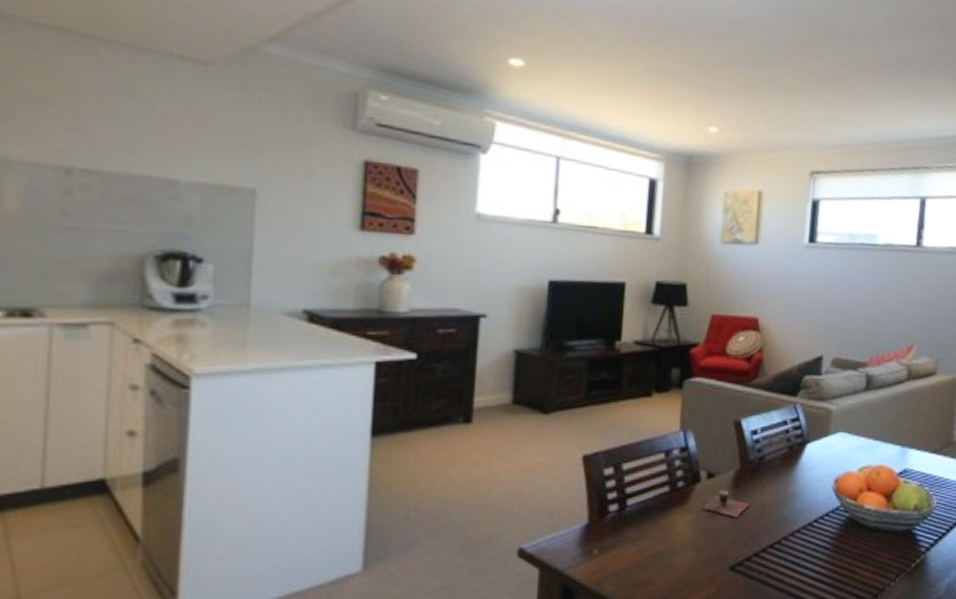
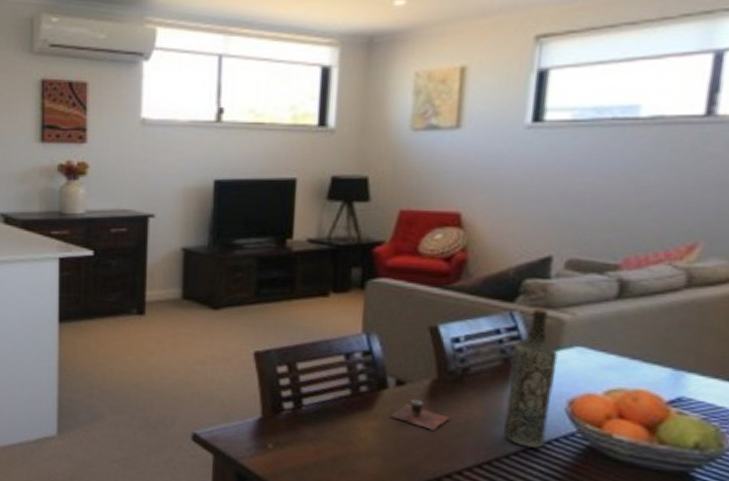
bottle: none [788,400,827,524] -> present [502,307,558,448]

